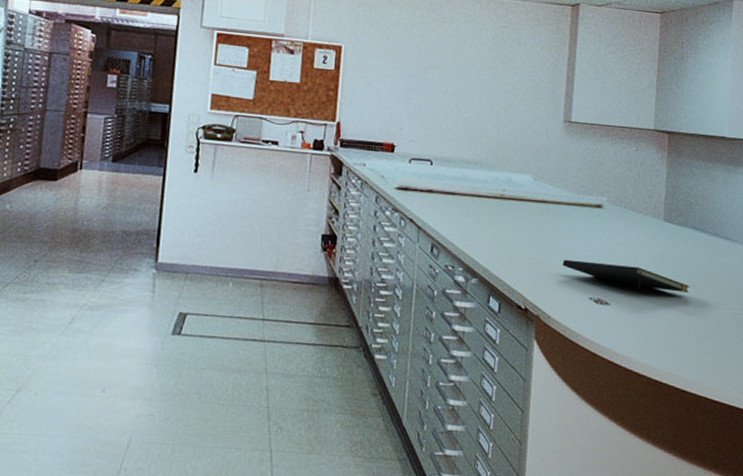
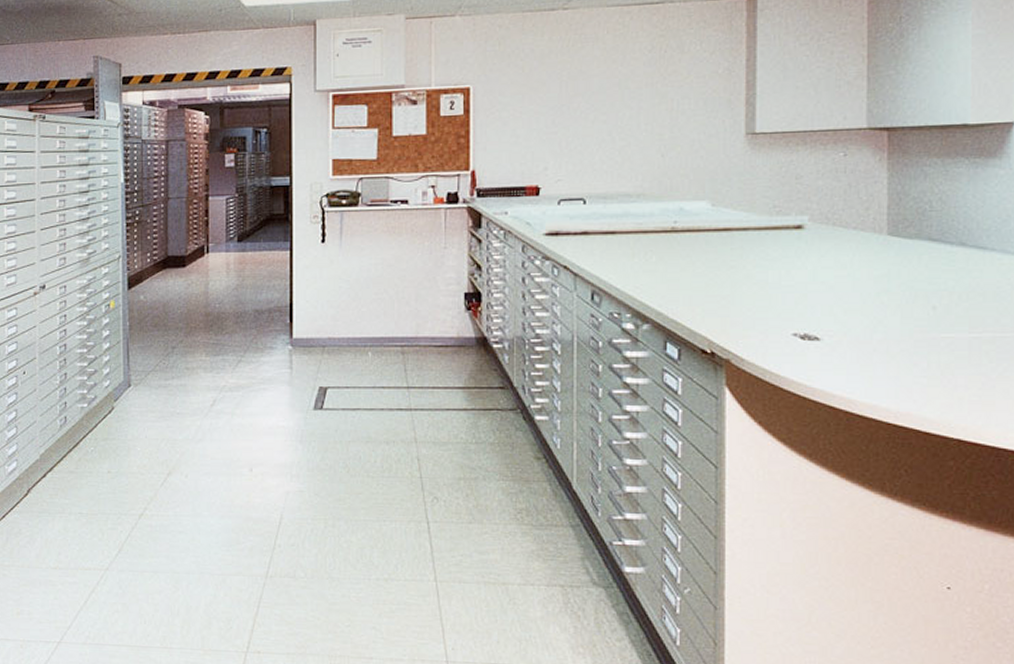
notepad: present [562,259,690,293] -> none [756,292,929,319]

